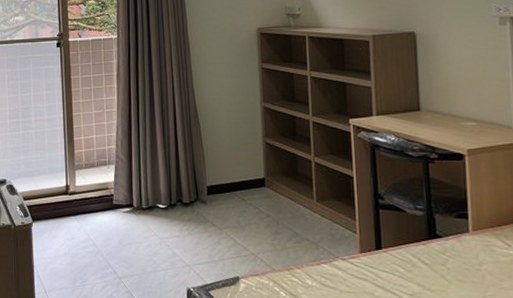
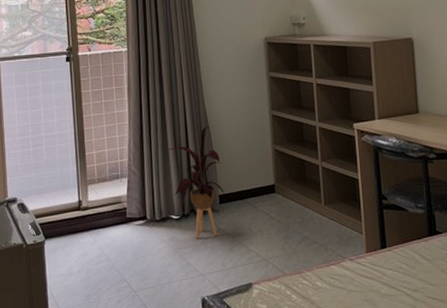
house plant: none [156,116,213,229] -> present [168,126,225,239]

